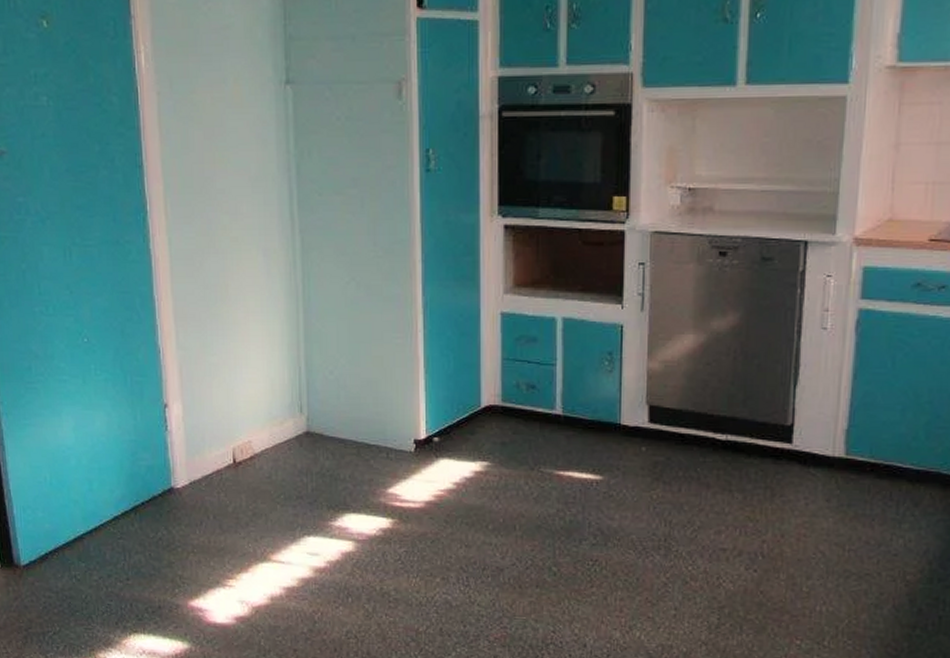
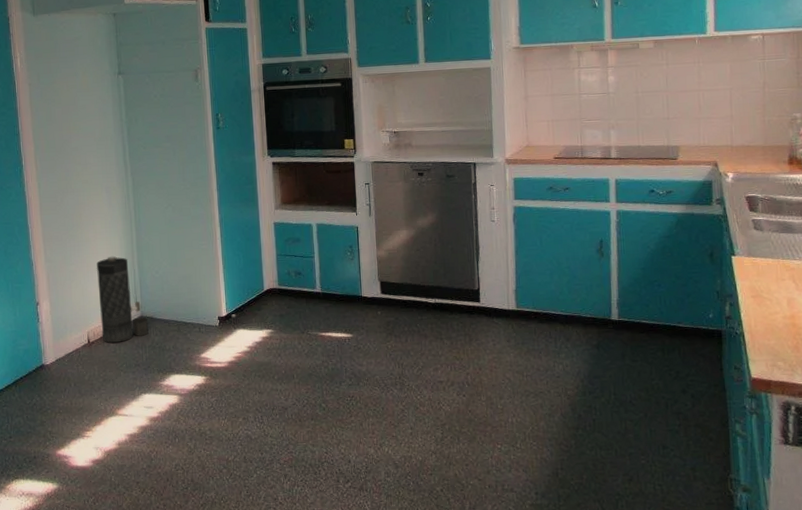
canister: none [248,346,317,465] -> present [97,255,149,343]

